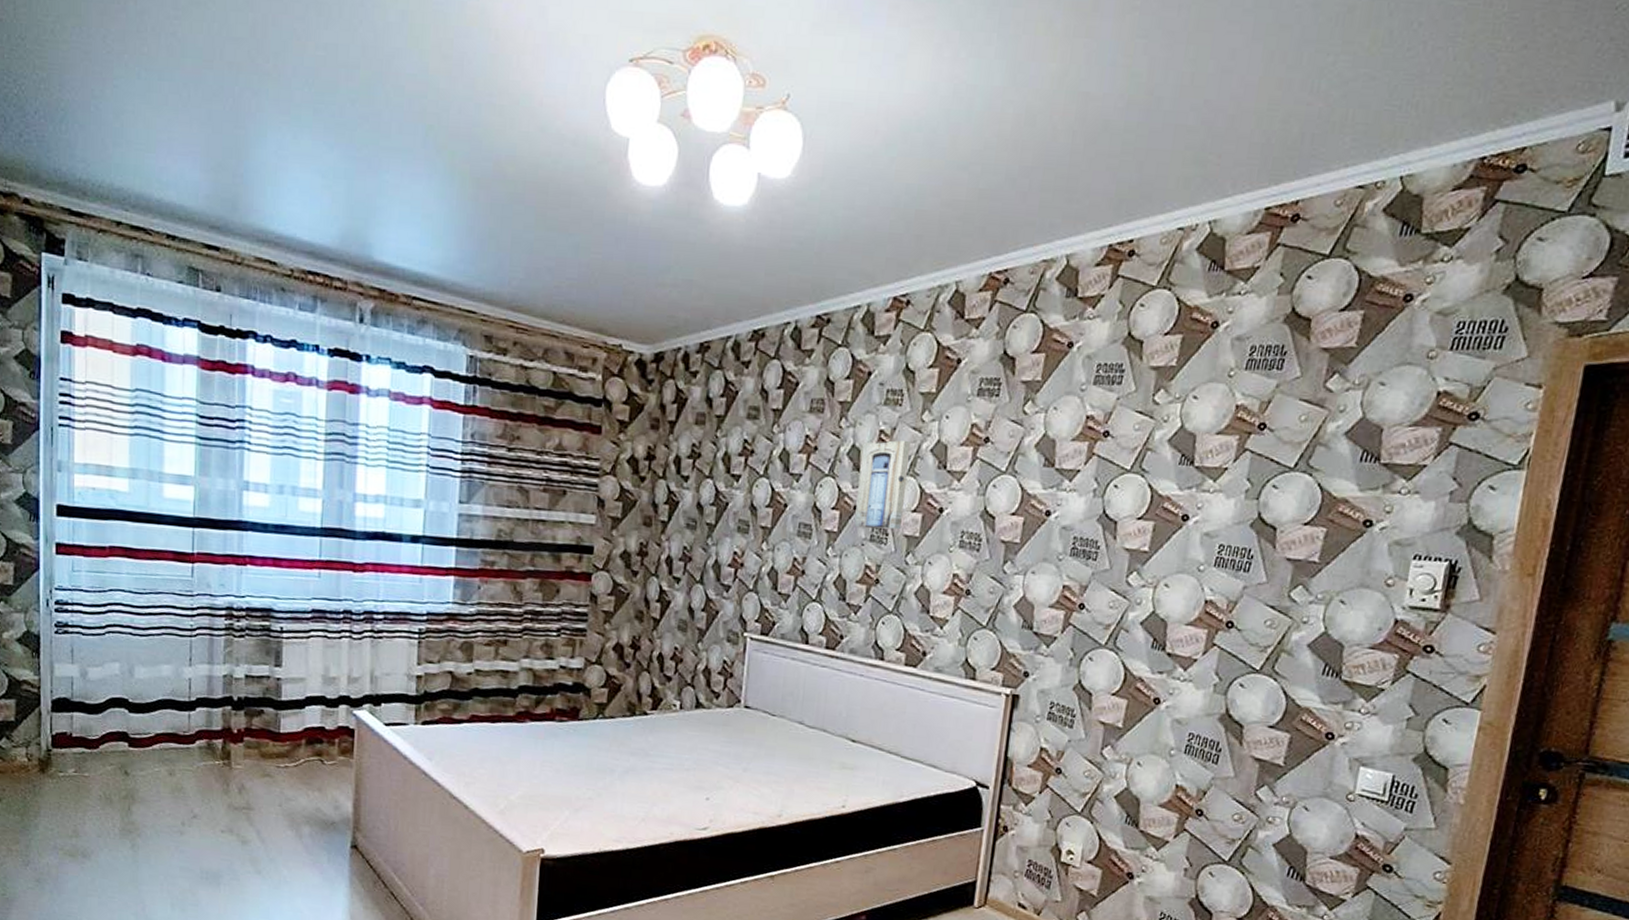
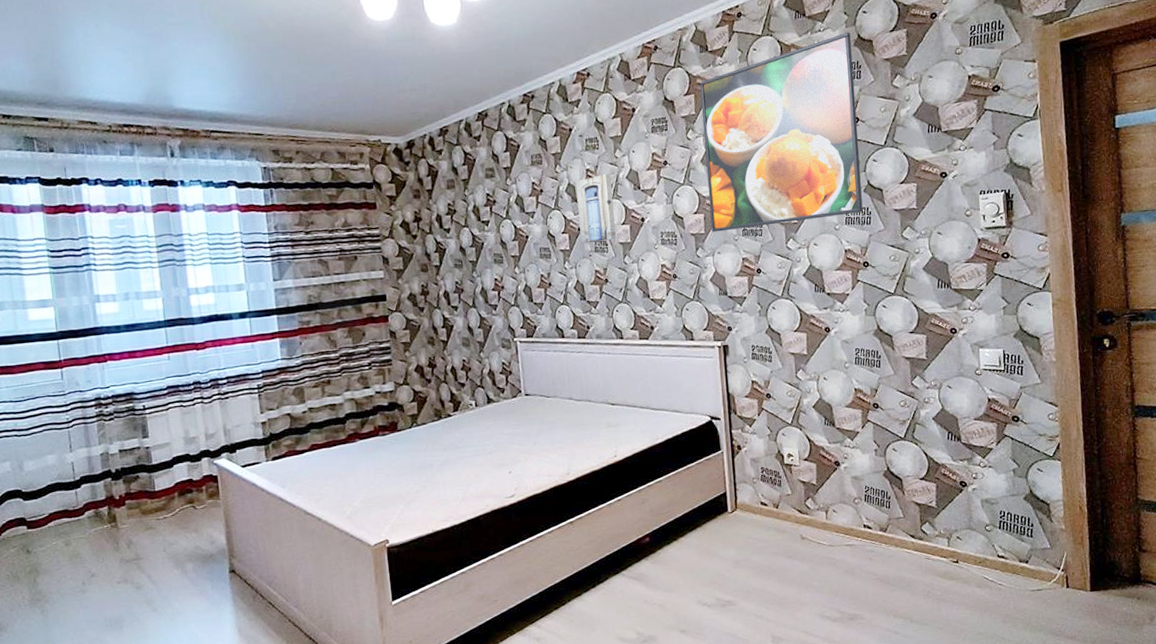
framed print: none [1029,301,1282,554] -> present [699,32,863,232]

